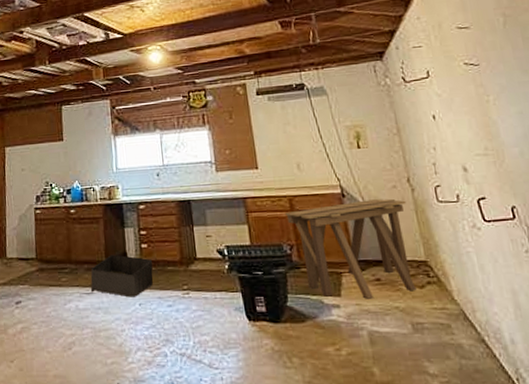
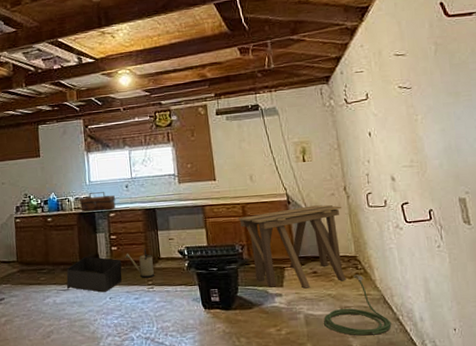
toolbox: none [105,180,146,204] -> present [79,192,116,212]
watering can: none [155,245,192,282] -> present [124,247,156,278]
cable: none [392,283,476,360] -> present [324,274,392,336]

